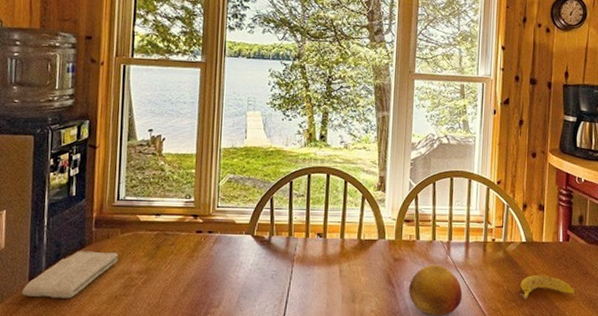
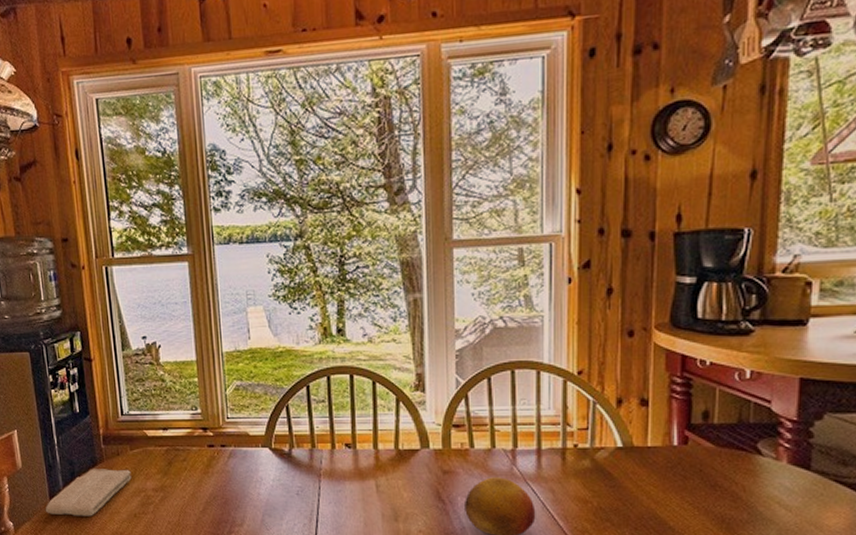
banana: present [520,274,575,300] -> none [616,487,699,518]

